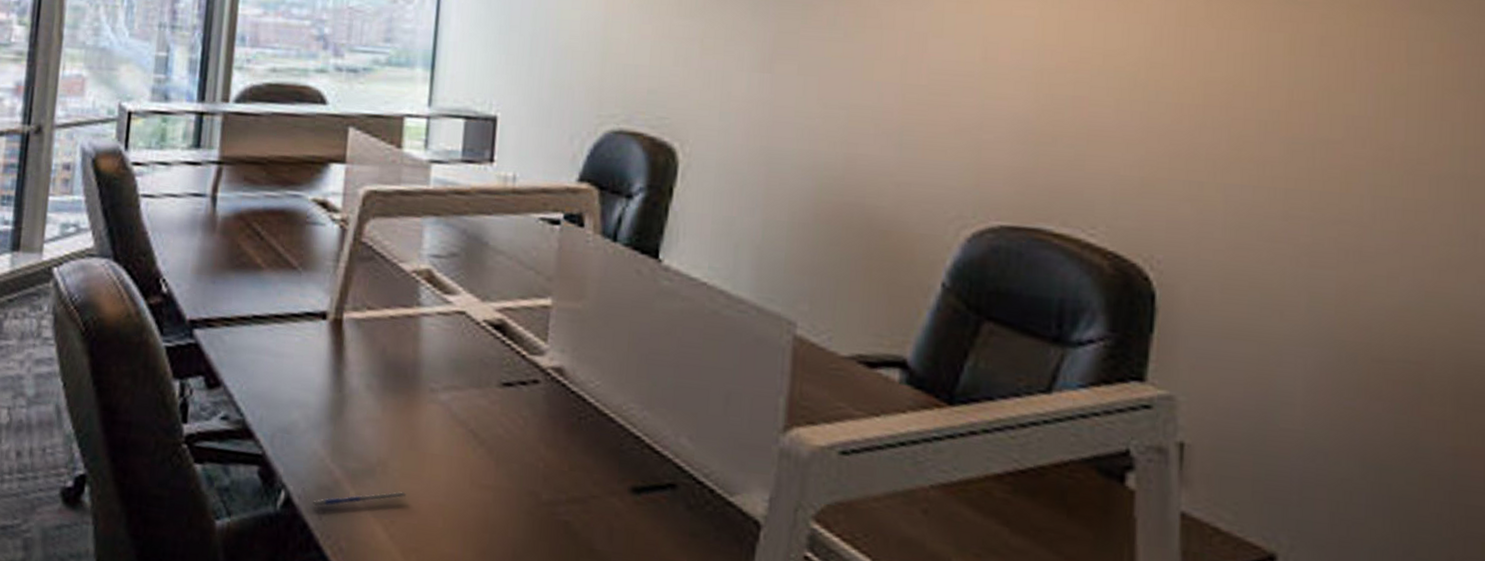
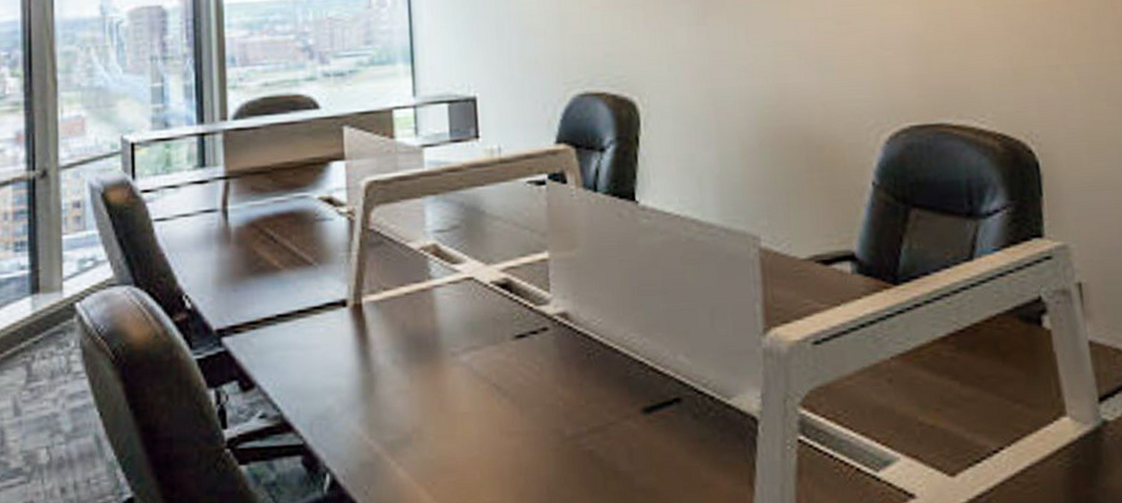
pen: present [312,491,407,508] -> none [356,453,444,484]

